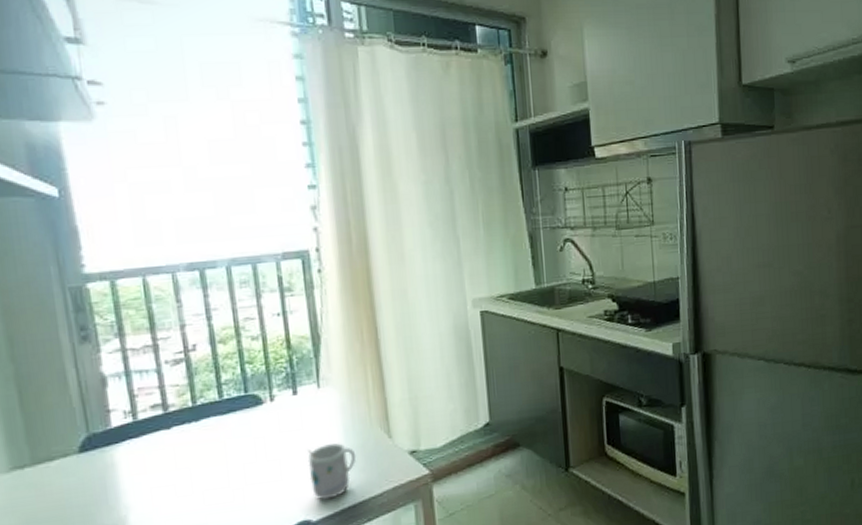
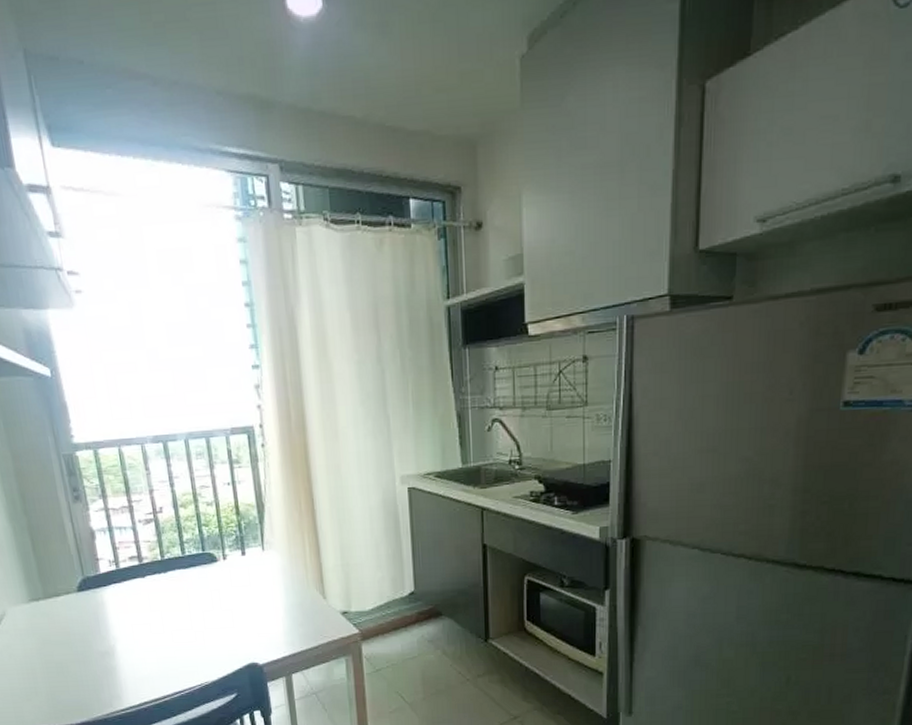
mug: present [307,443,357,500] -> none [255,600,296,647]

